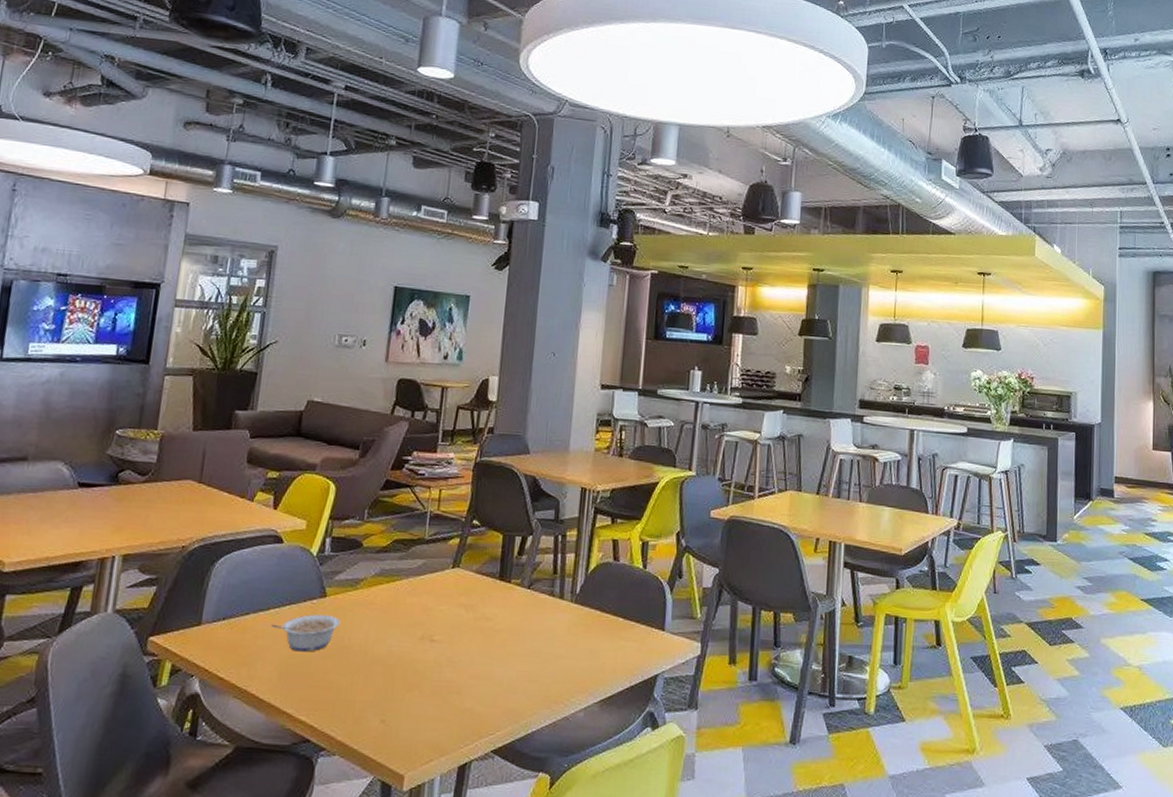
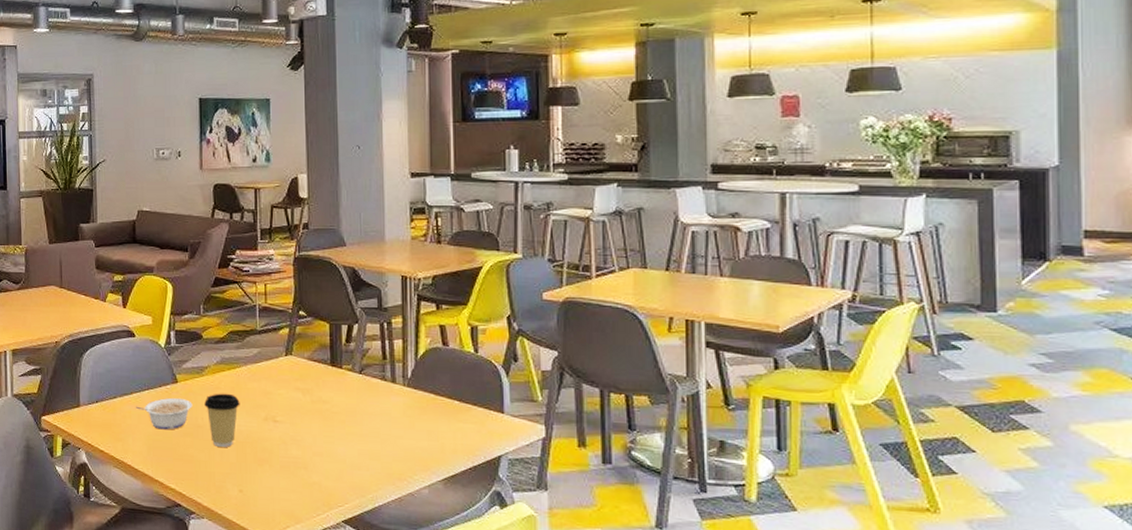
coffee cup: none [354,609,396,671] -> present [204,393,240,447]

